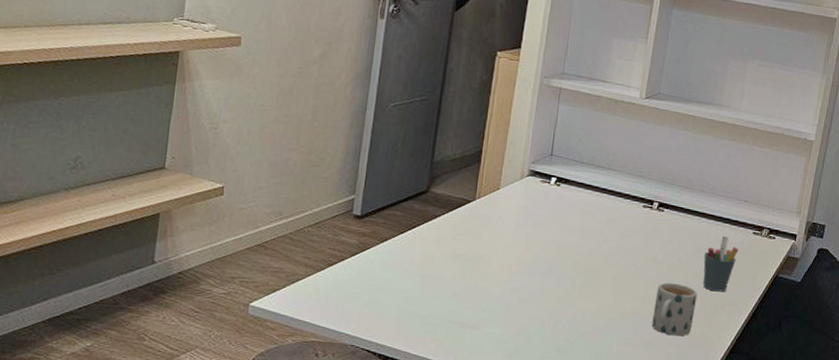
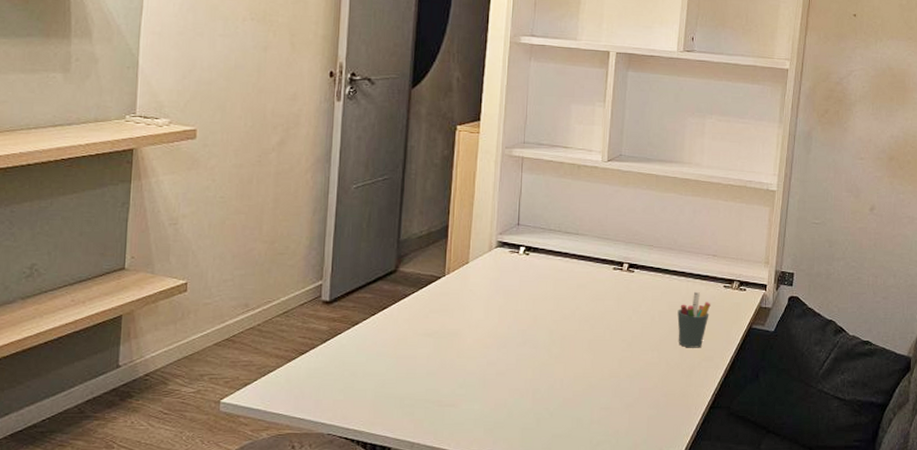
mug: present [652,282,698,337] -> none [631,343,674,396]

